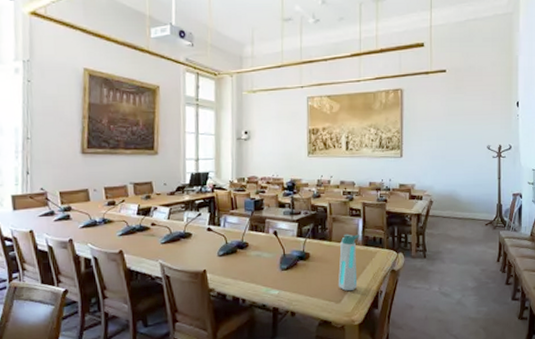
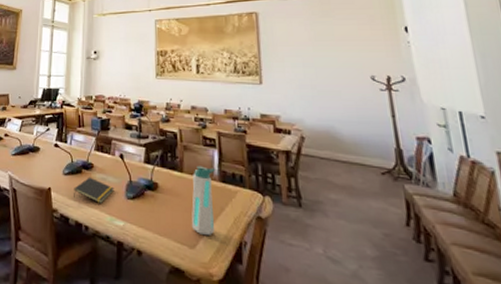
notepad: none [229,255,269,278] -> present [74,177,114,203]

